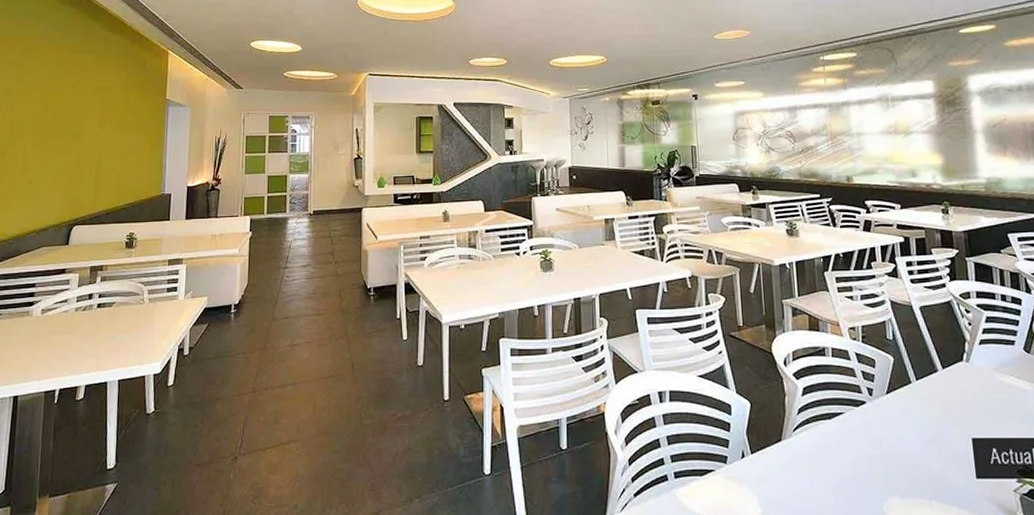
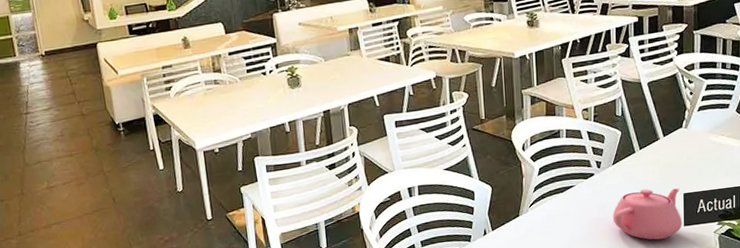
teapot: none [889,427,974,491] -> present [612,188,683,240]

